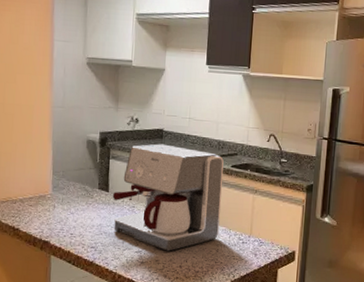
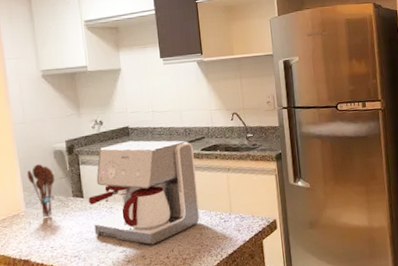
utensil holder: none [58,150,85,204] -> present [26,164,55,218]

